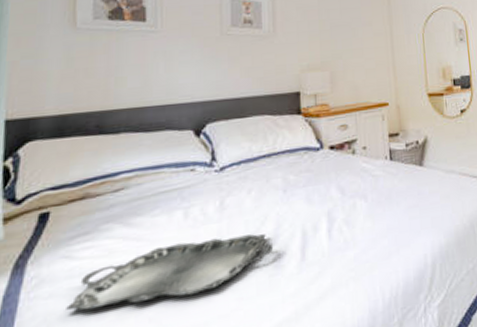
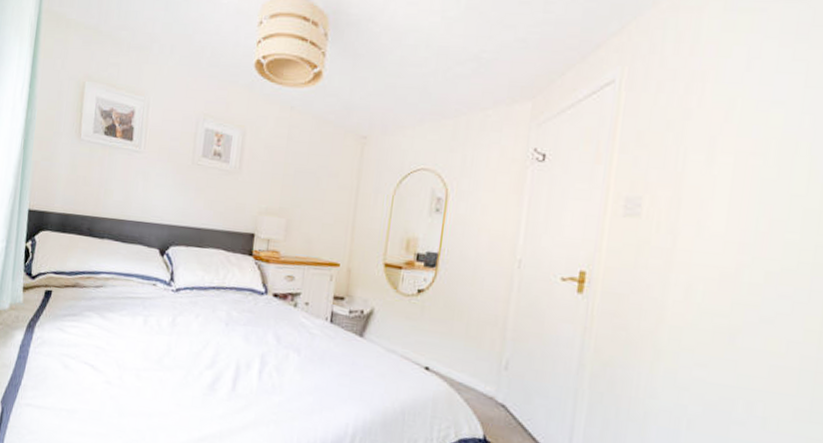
serving tray: present [66,234,274,311] -> none [57,342,211,390]

